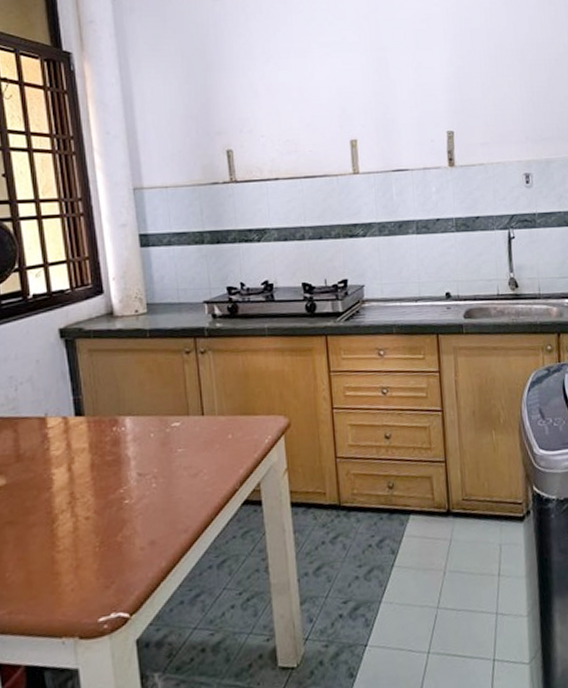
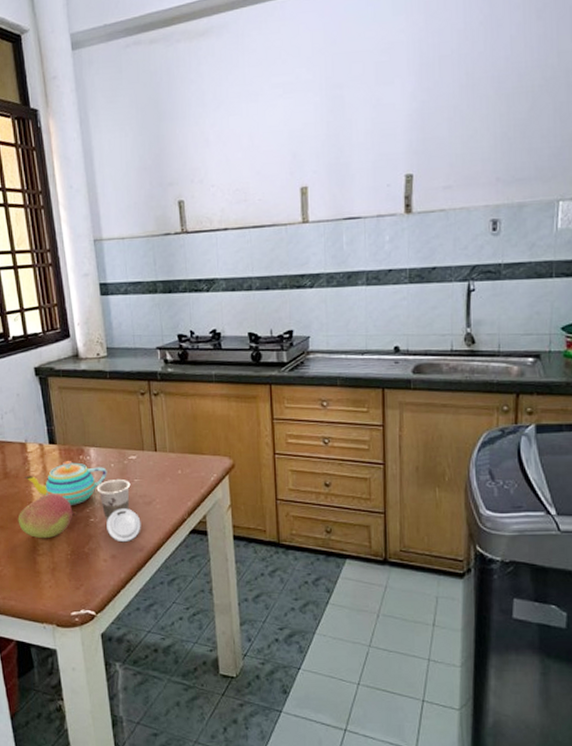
fruit: none [32,473,108,532] -> present [18,492,77,539]
teapot: none [41,434,146,487] -> present [23,461,107,505]
cup: none [132,450,186,525] -> present [96,480,141,543]

